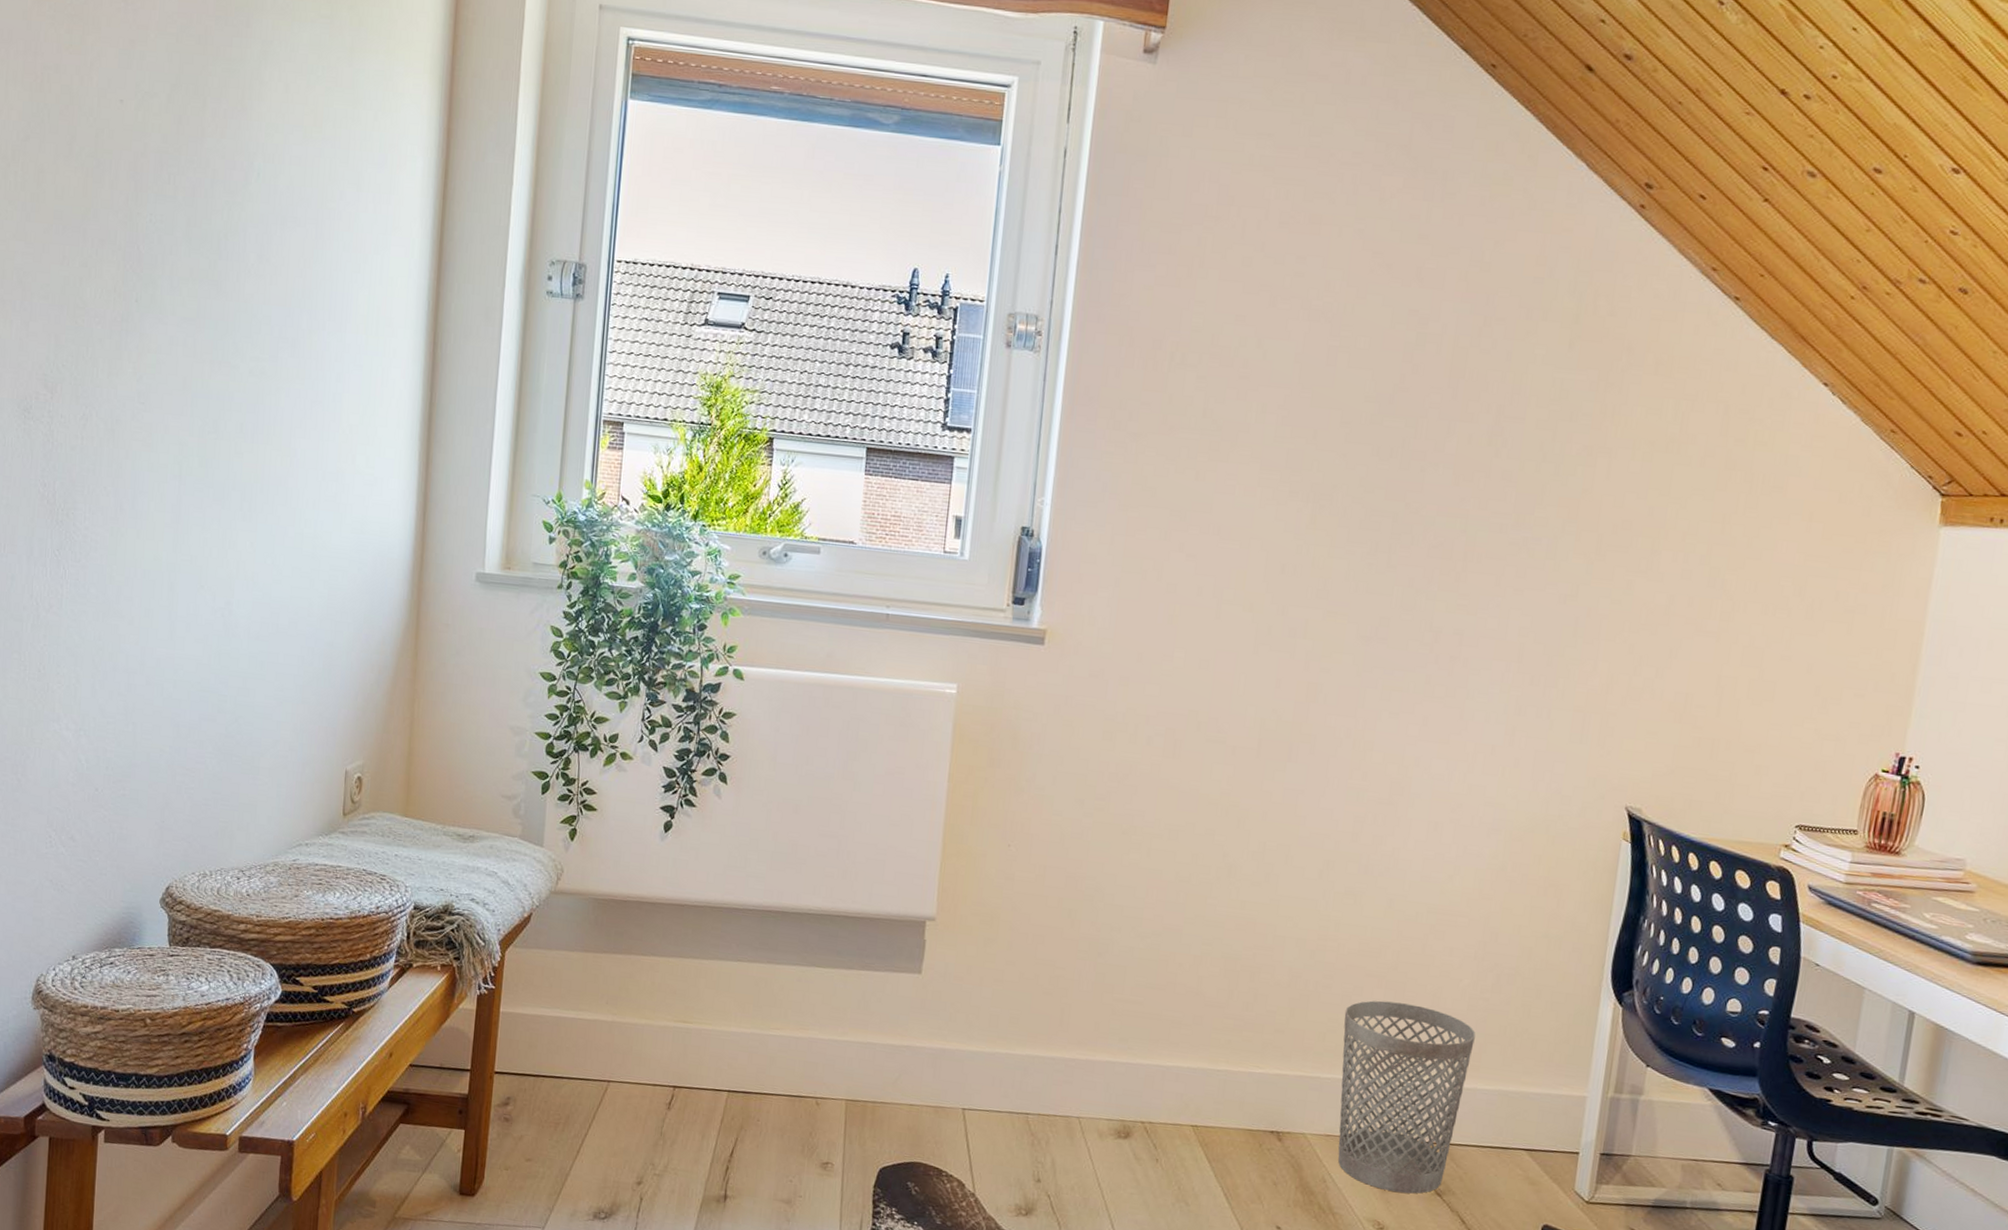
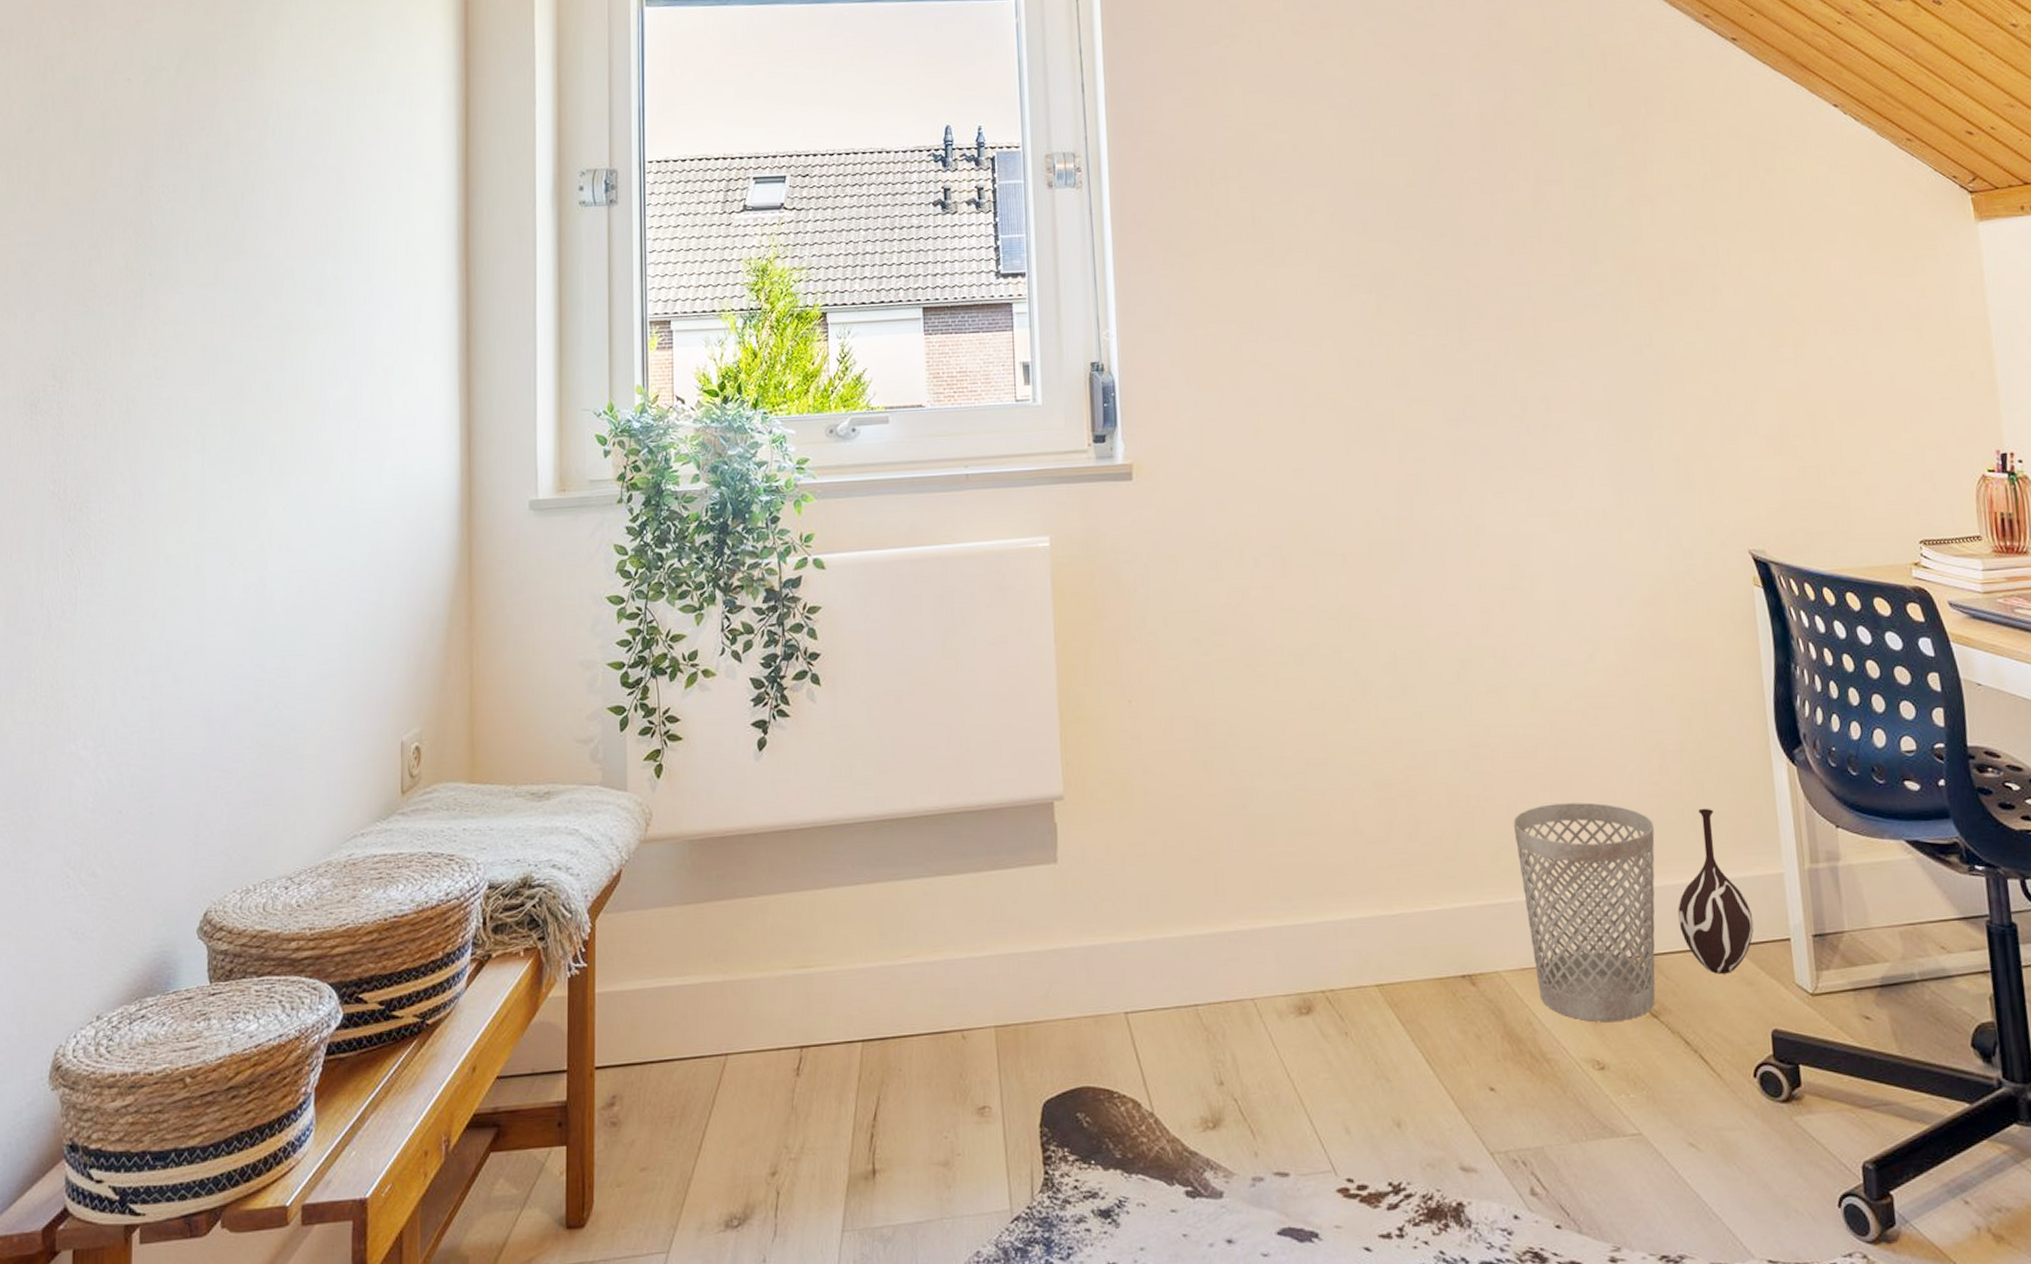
vase: none [1479,1028,1550,1172] -> present [1678,808,1754,974]

